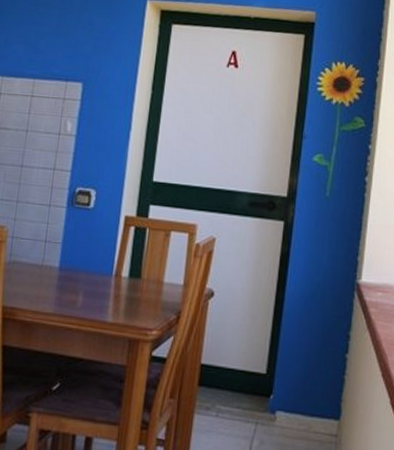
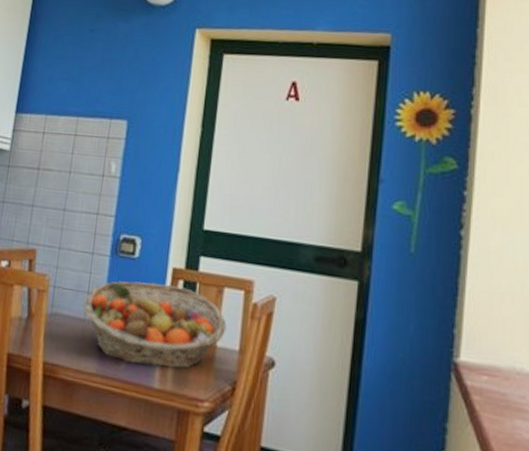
fruit basket: none [41,229,173,304] -> present [83,281,227,368]

